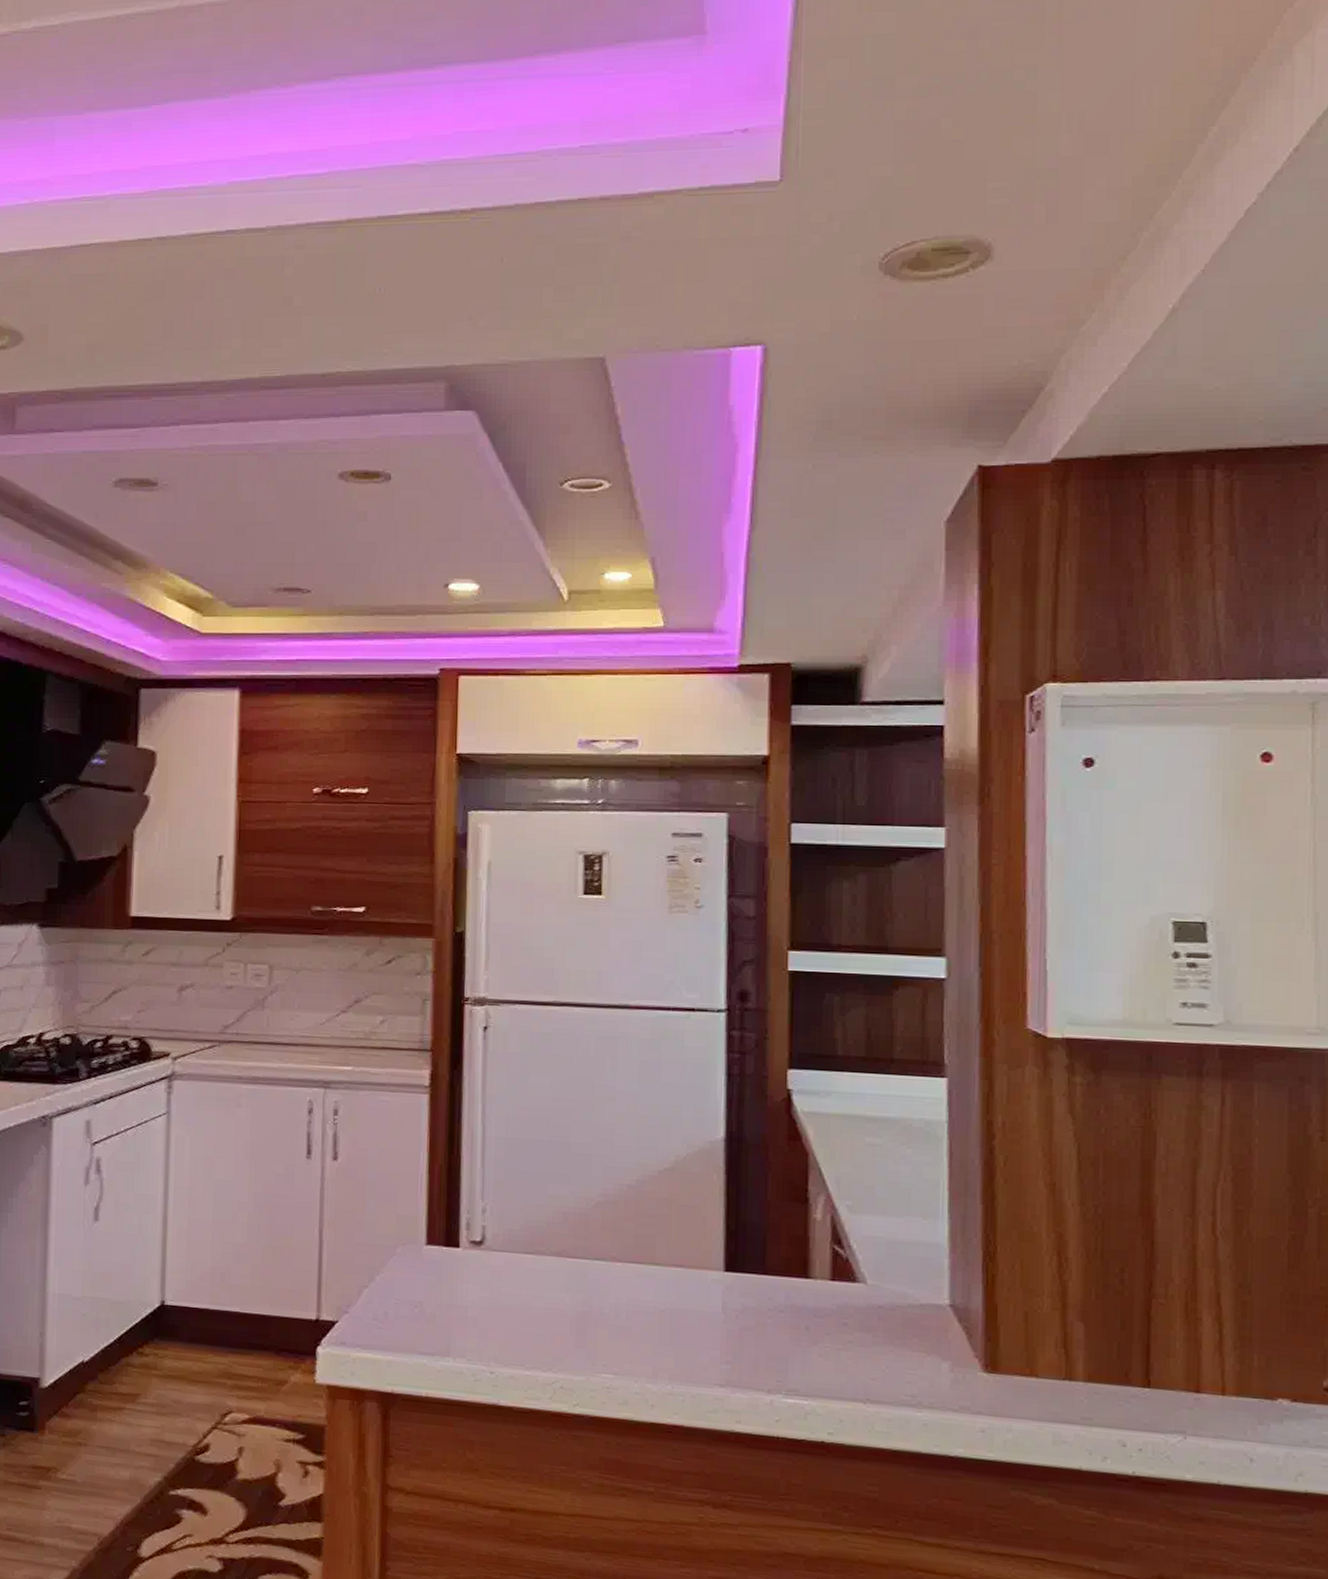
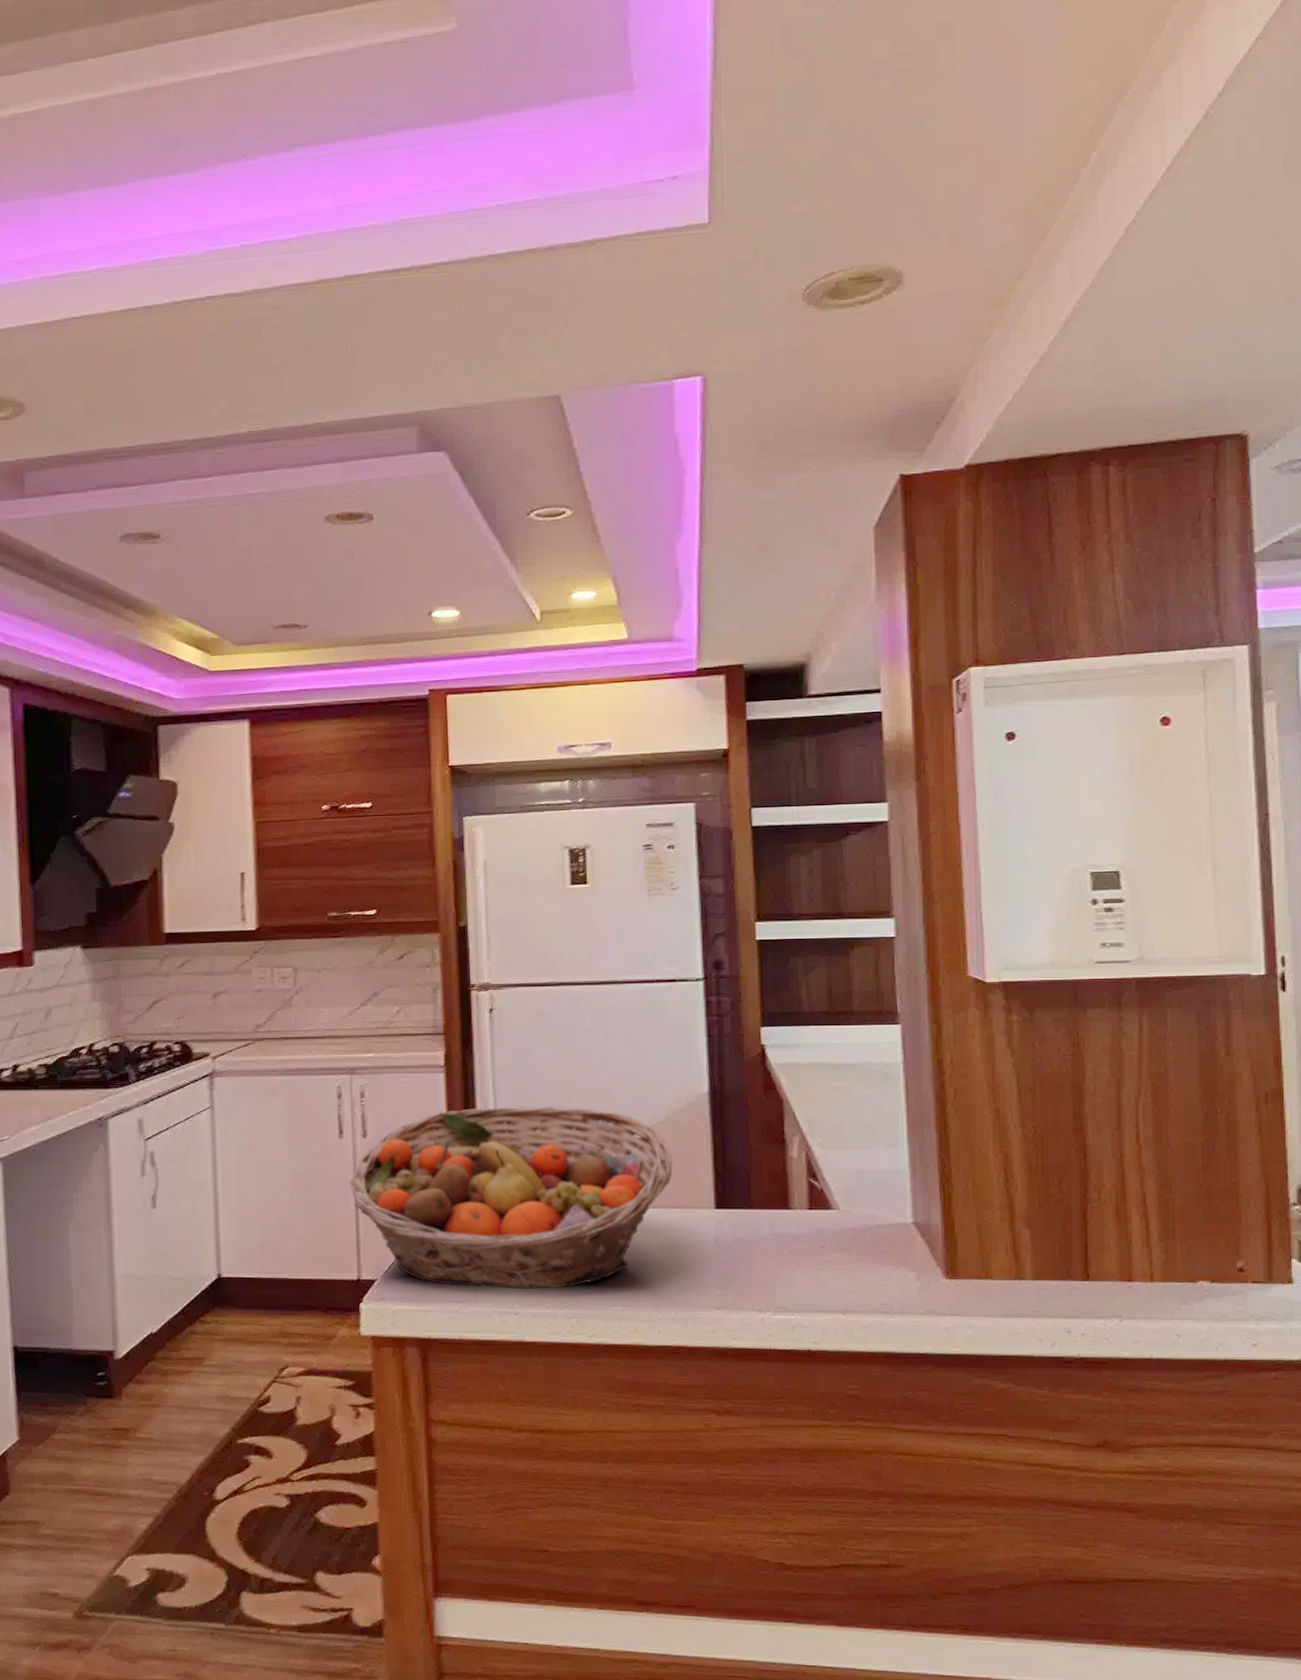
fruit basket: none [314,1136,679,1349] -> present [349,1106,673,1290]

